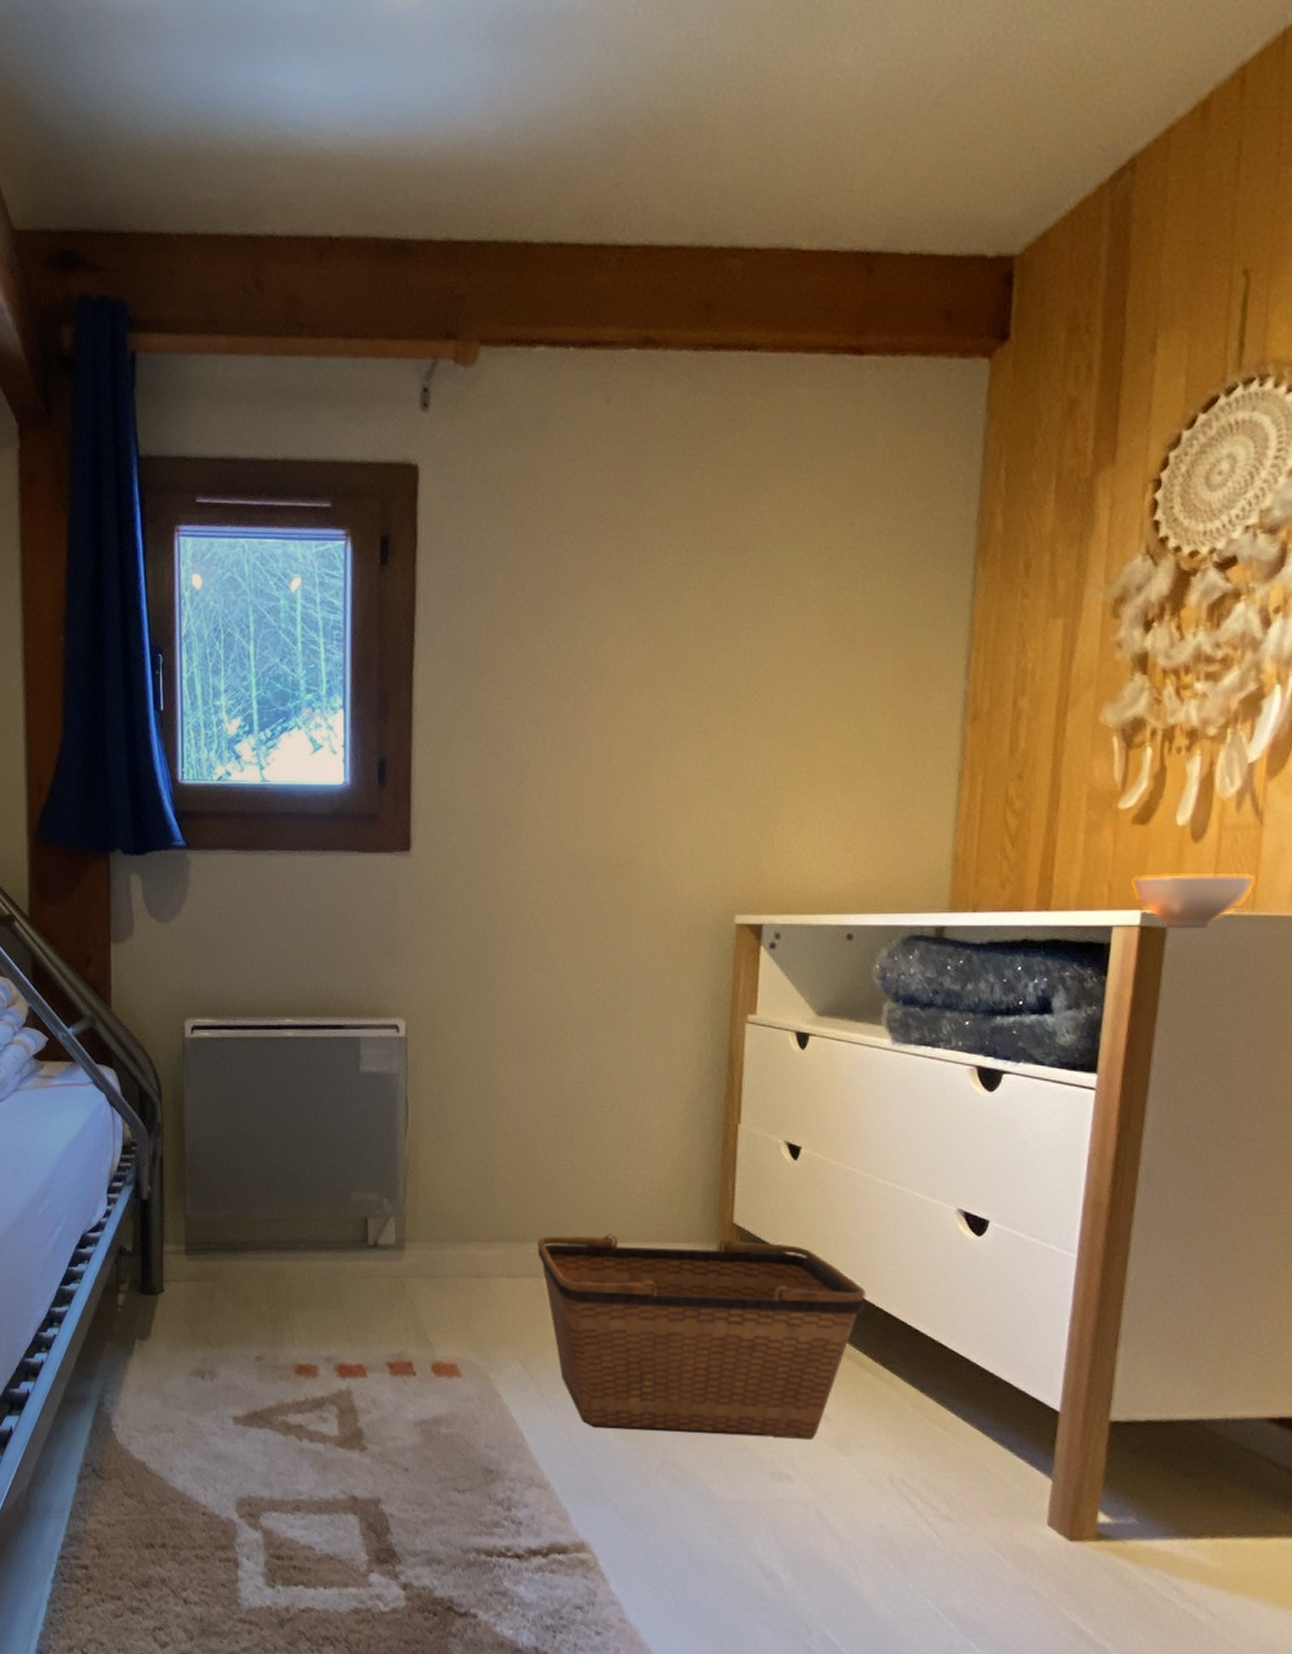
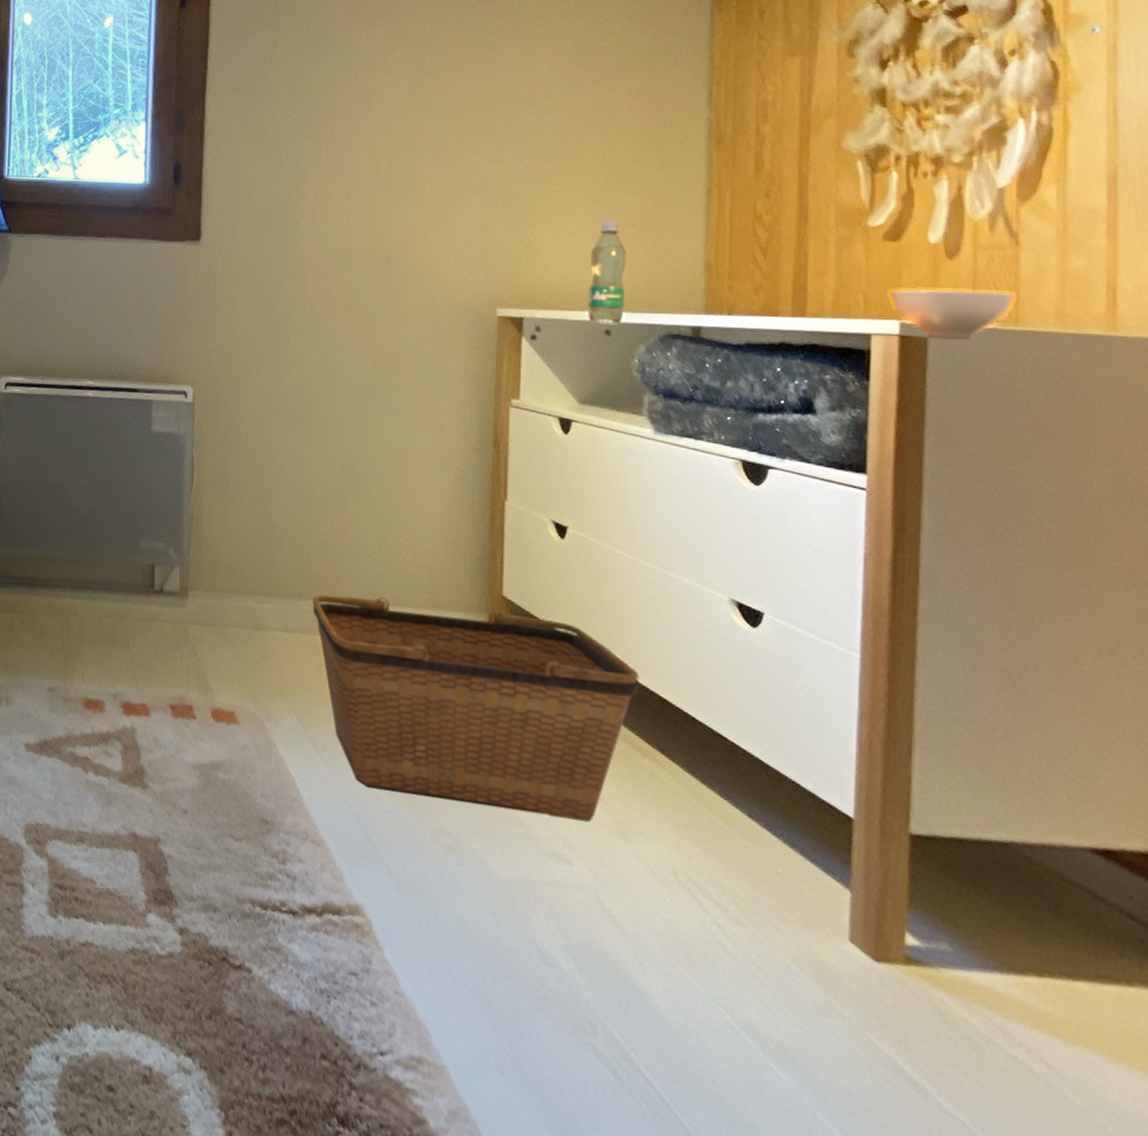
bottle: none [830,811,873,928] -> present [588,220,627,325]

